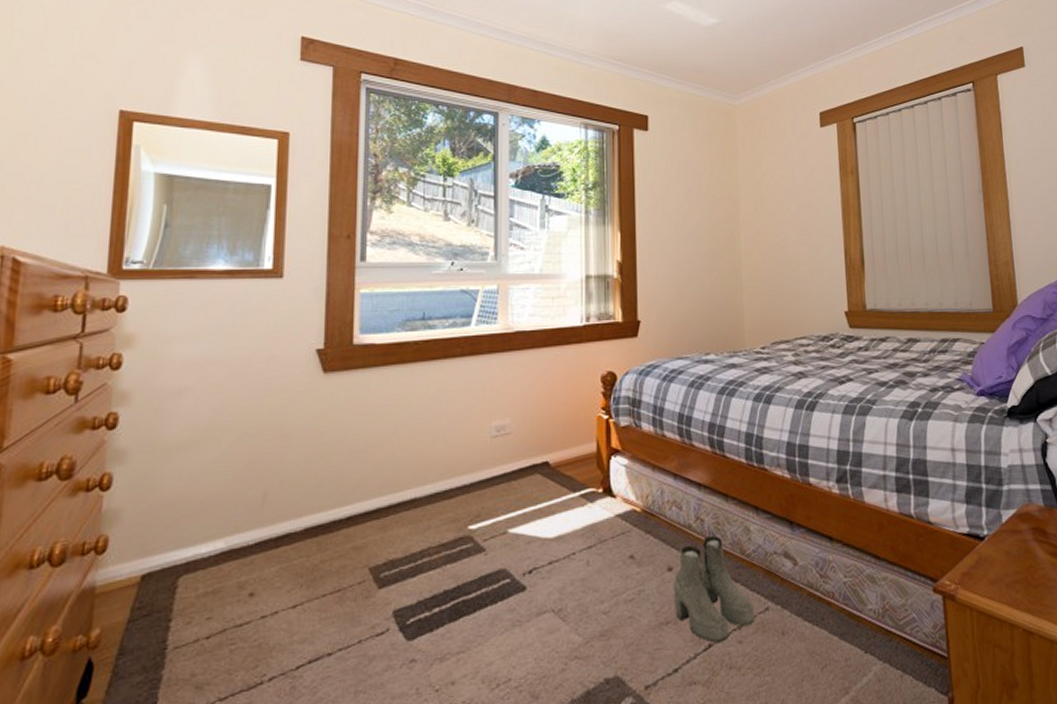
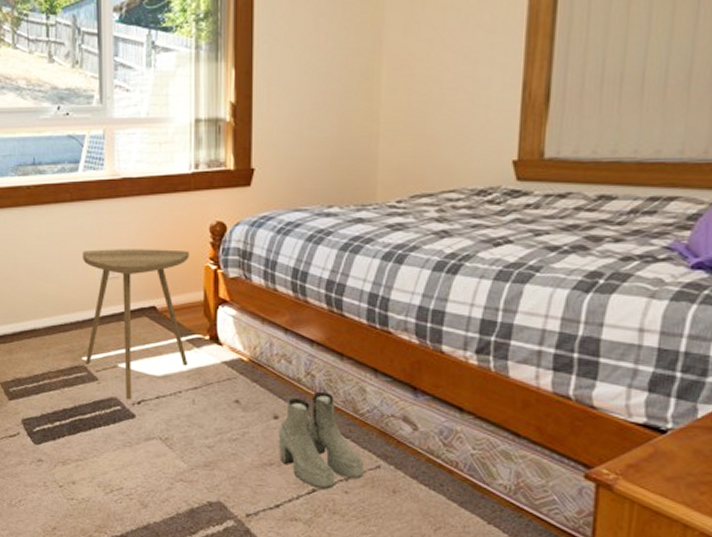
side table: none [472,401,582,570] -> present [82,249,189,400]

